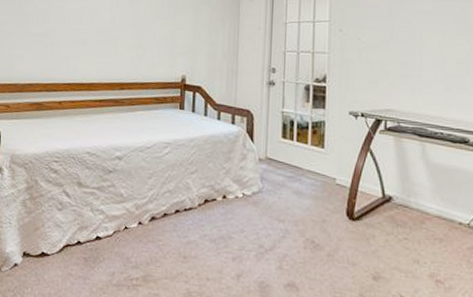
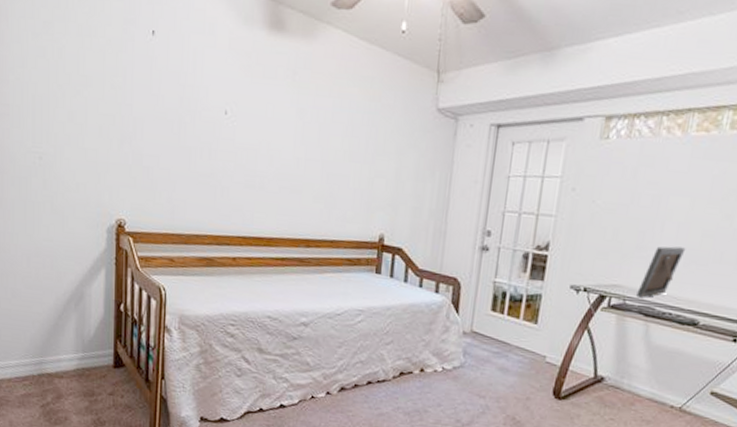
picture frame: none [409,73,445,120] -> present [636,246,686,298]

